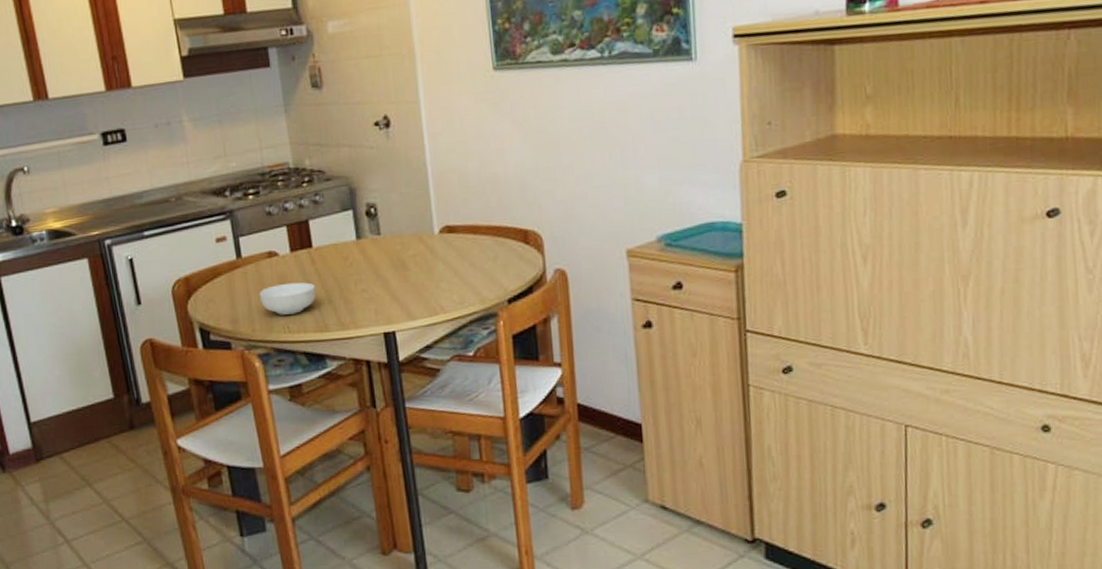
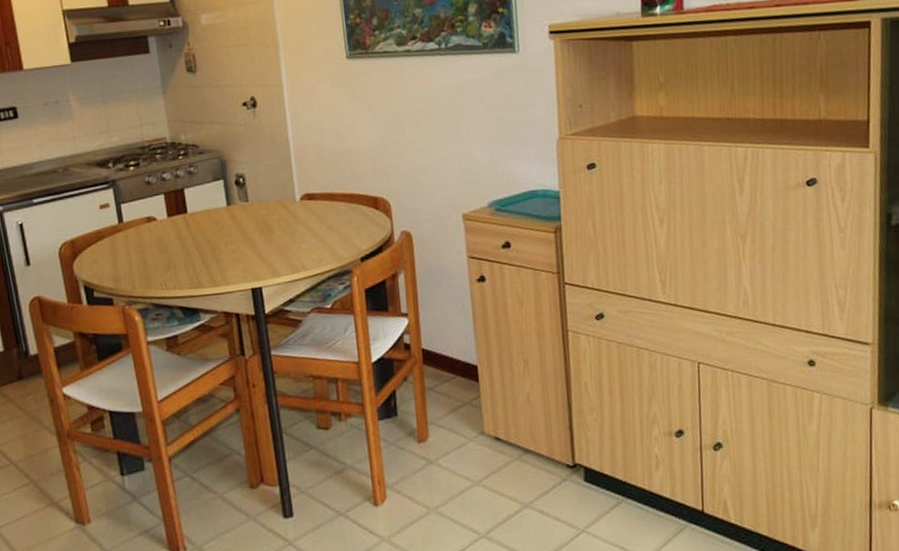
cereal bowl: present [259,282,316,315] -> none [139,244,191,274]

